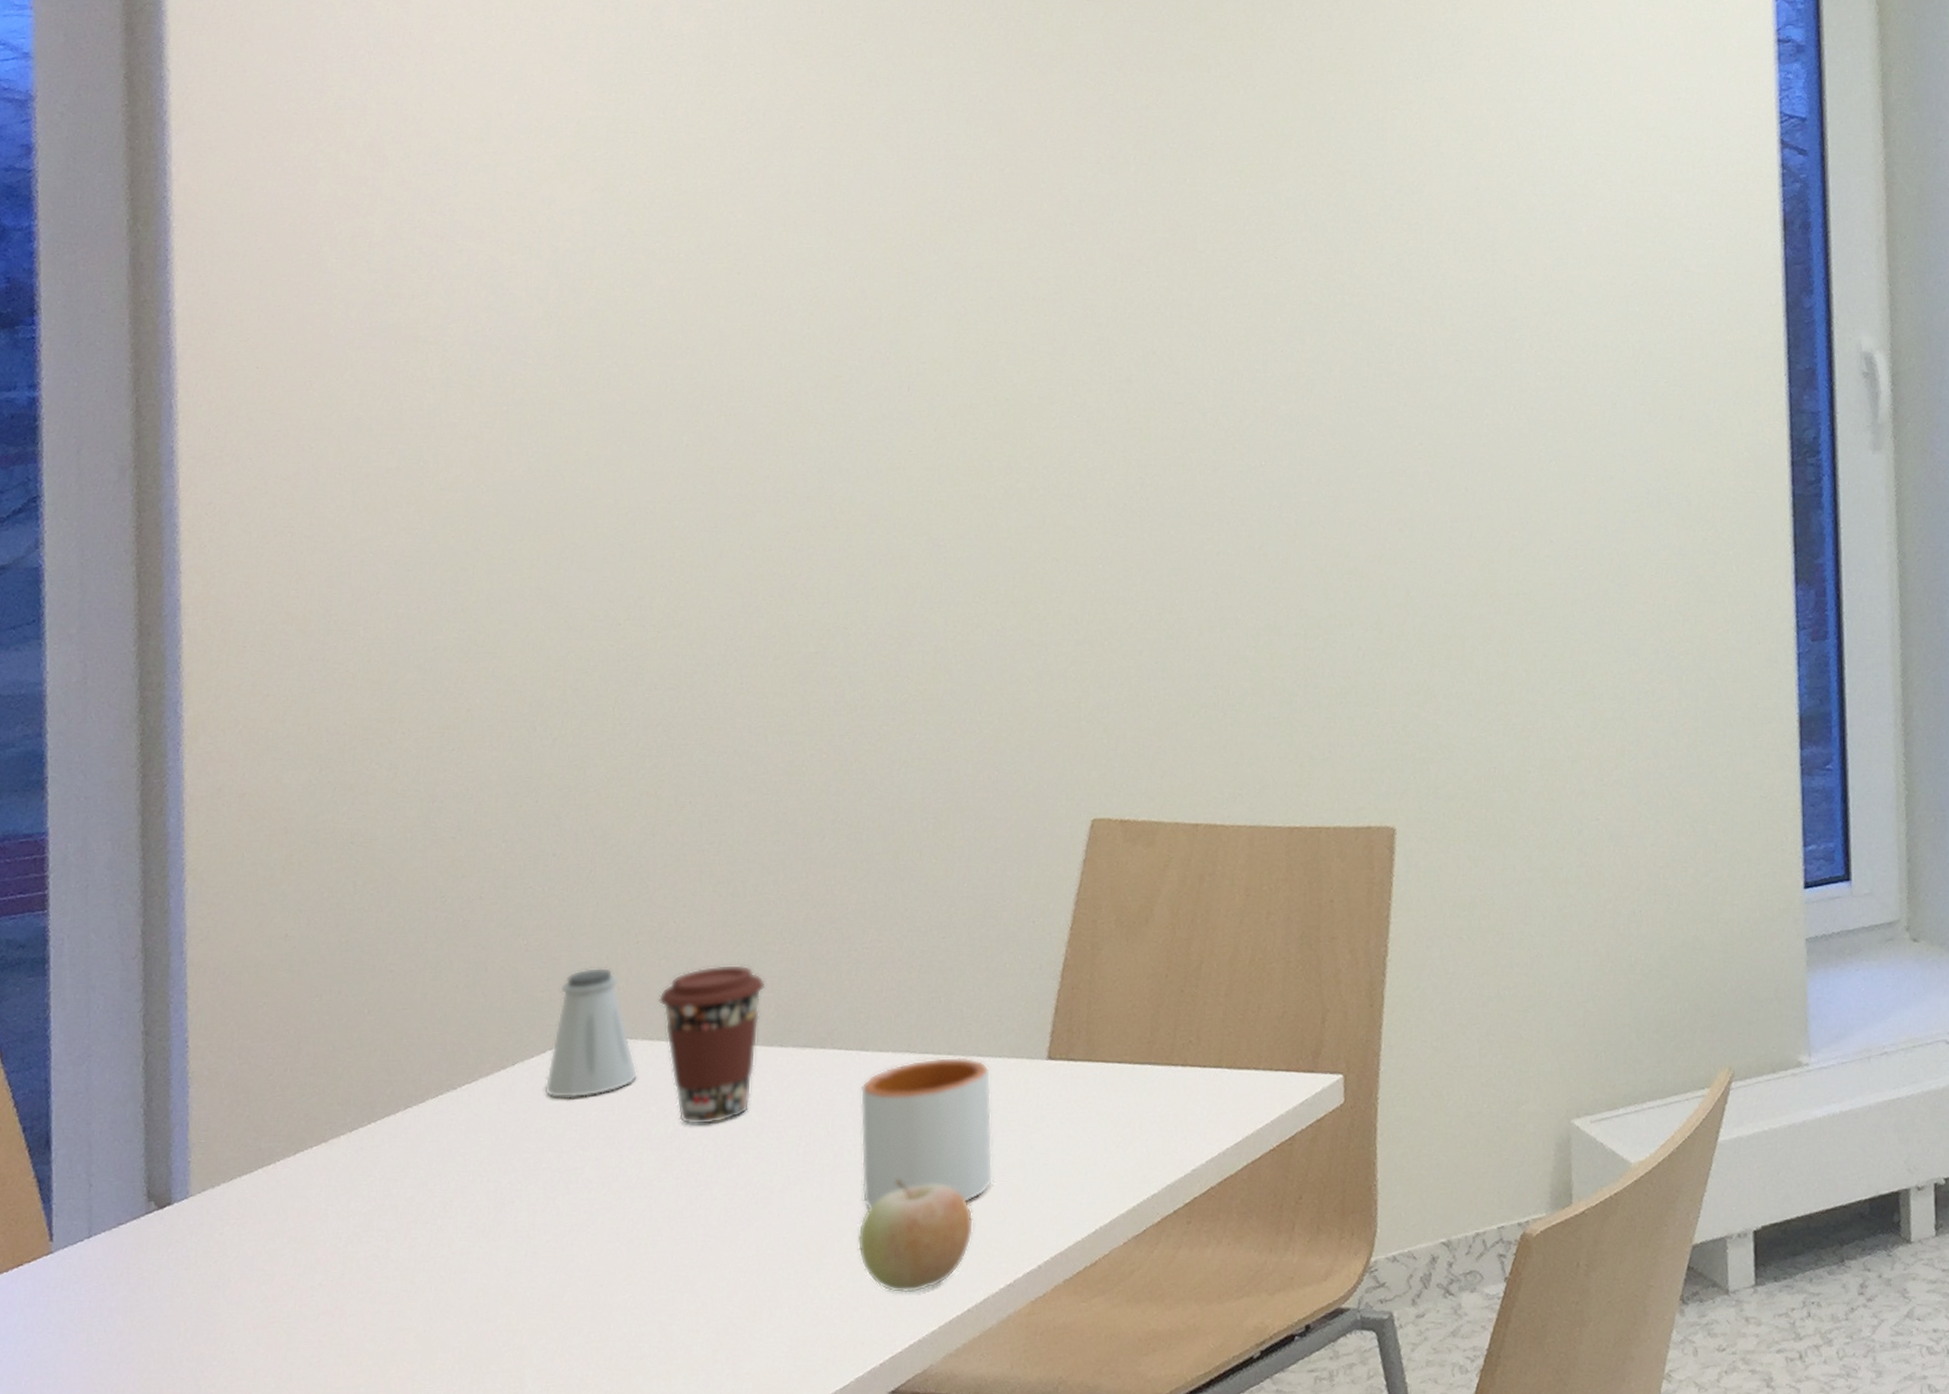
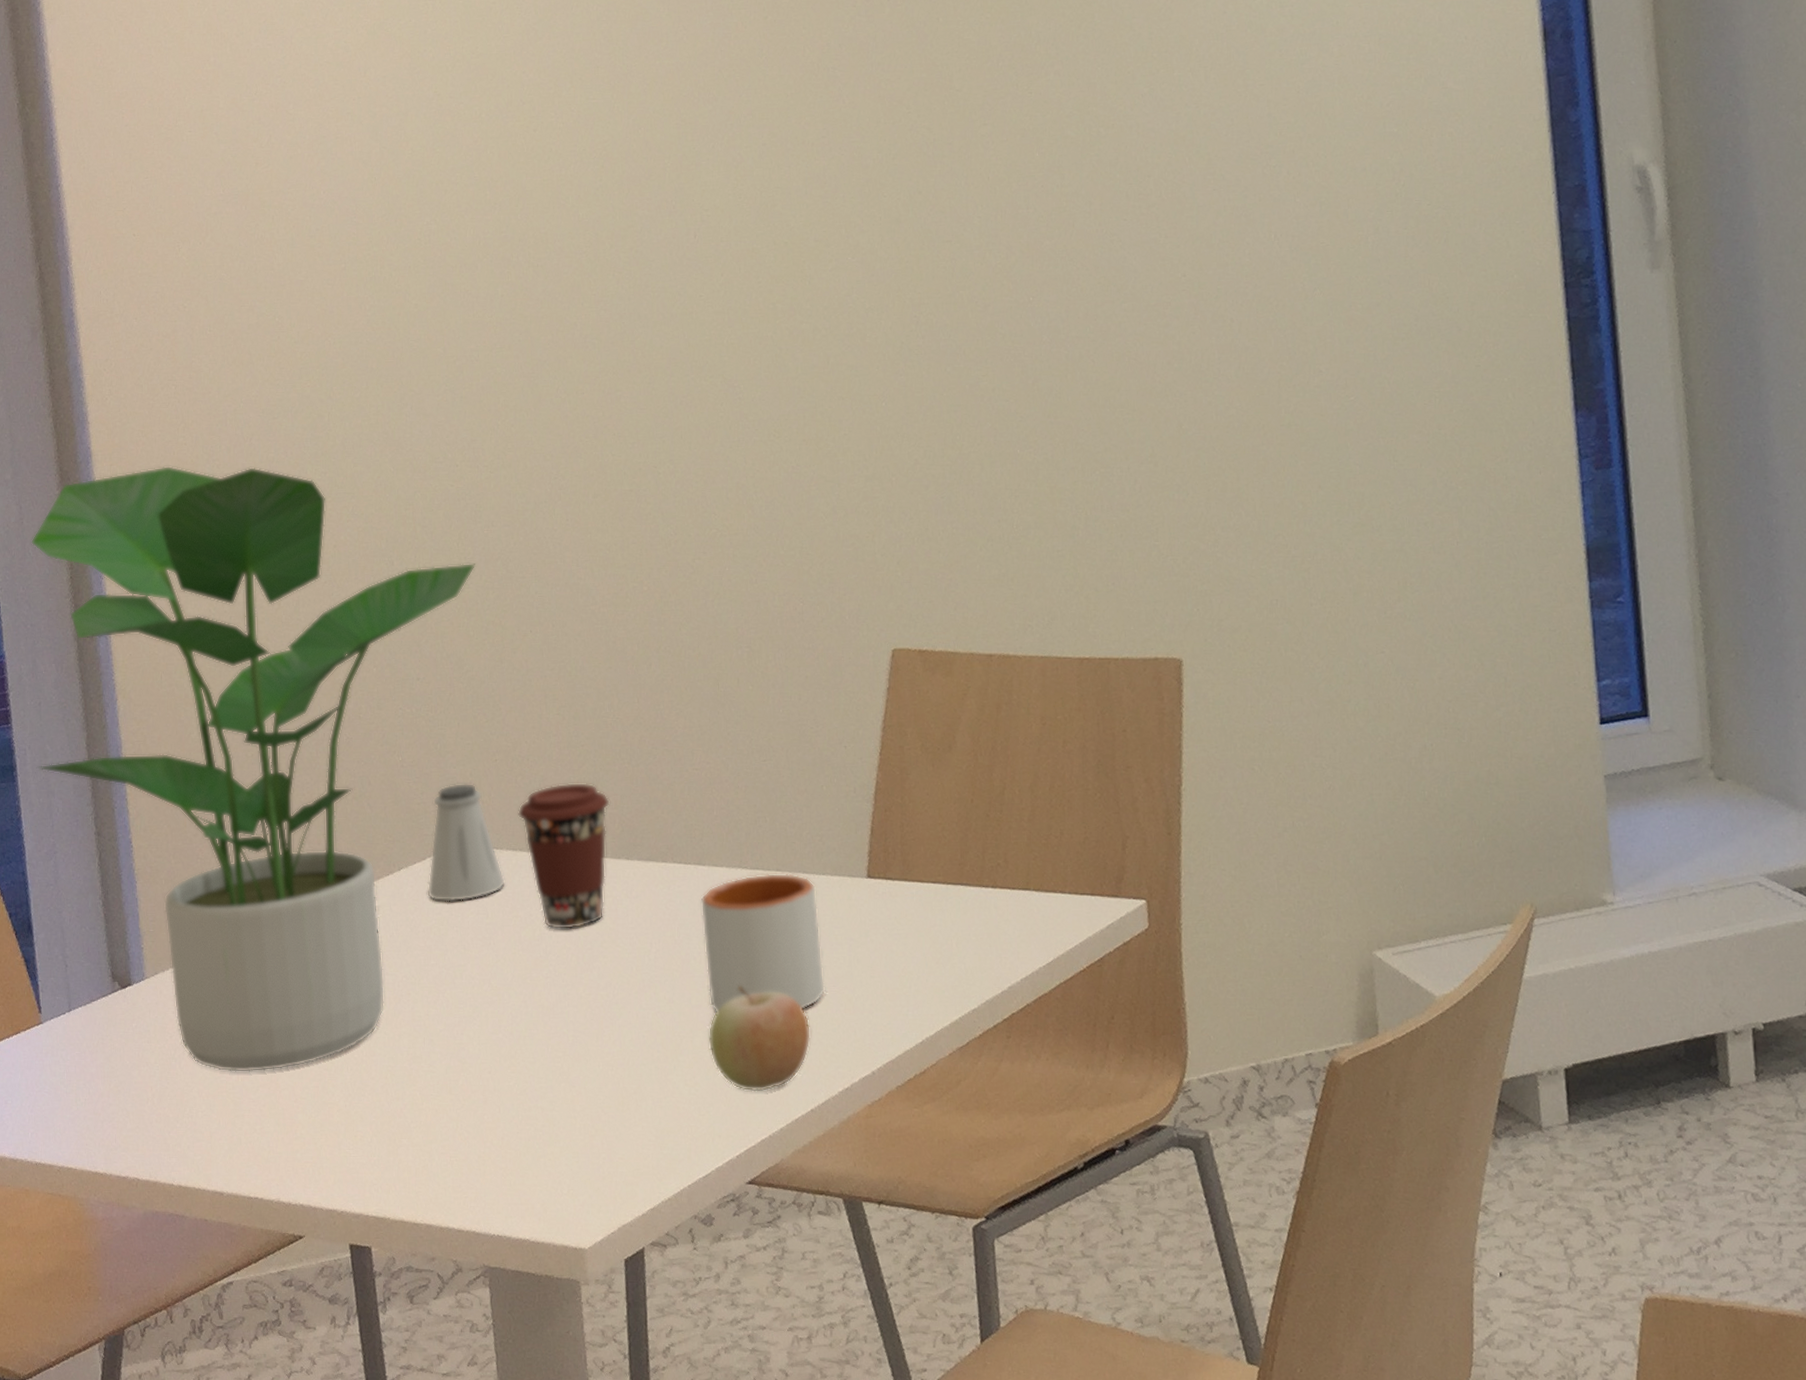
potted plant: none [74,620,632,1300] -> present [31,465,475,1073]

